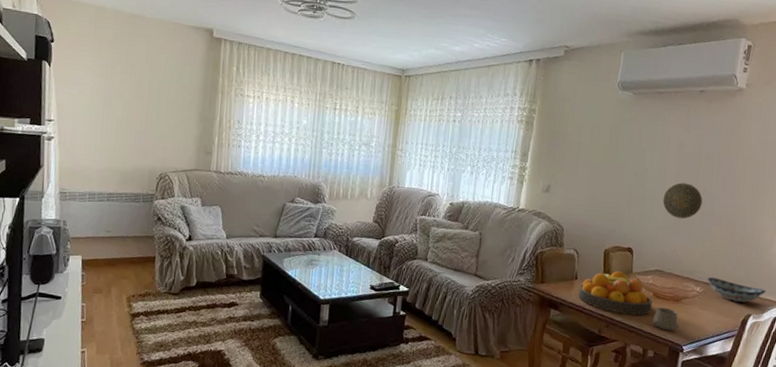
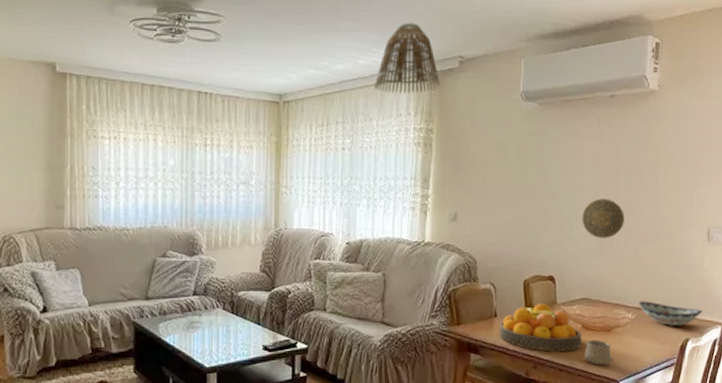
lamp shade: none [486,13,546,76] -> present [374,23,441,94]

